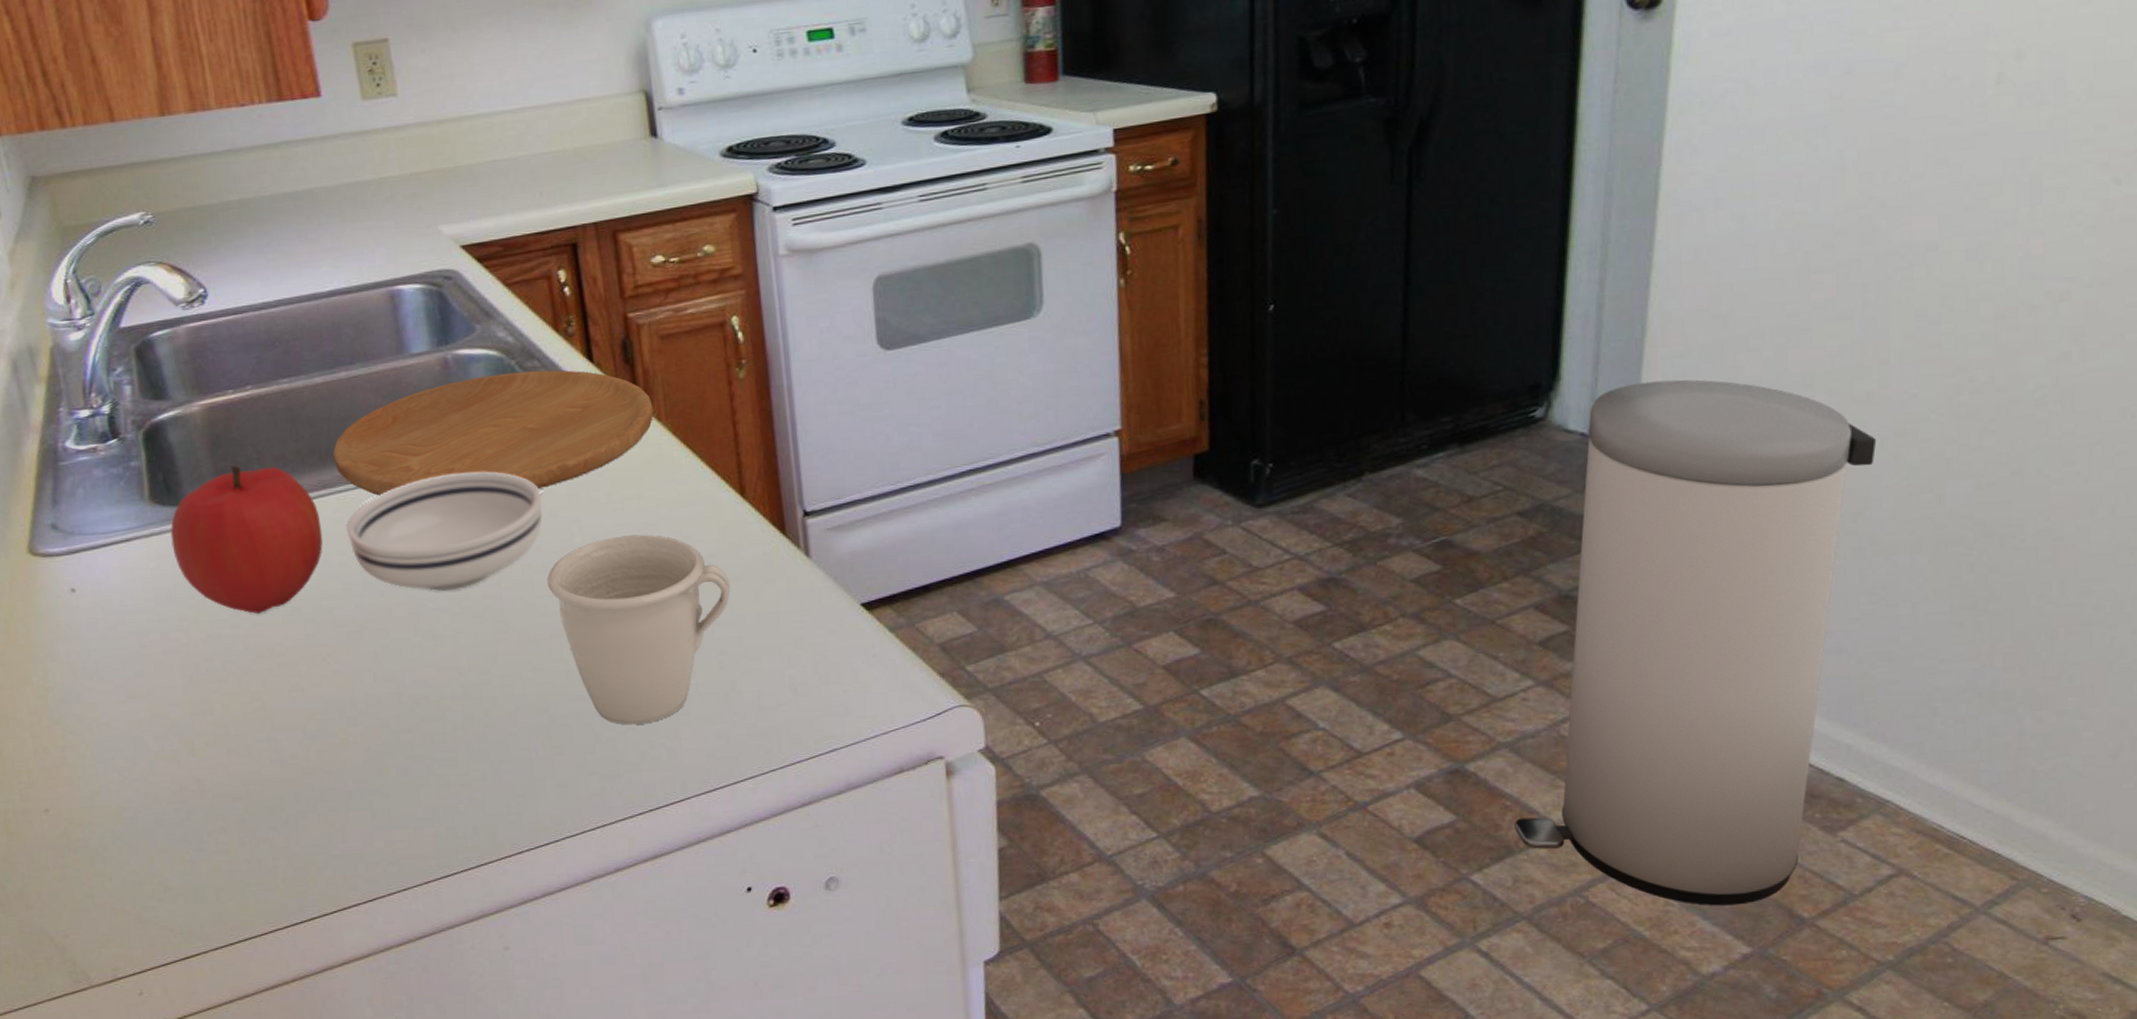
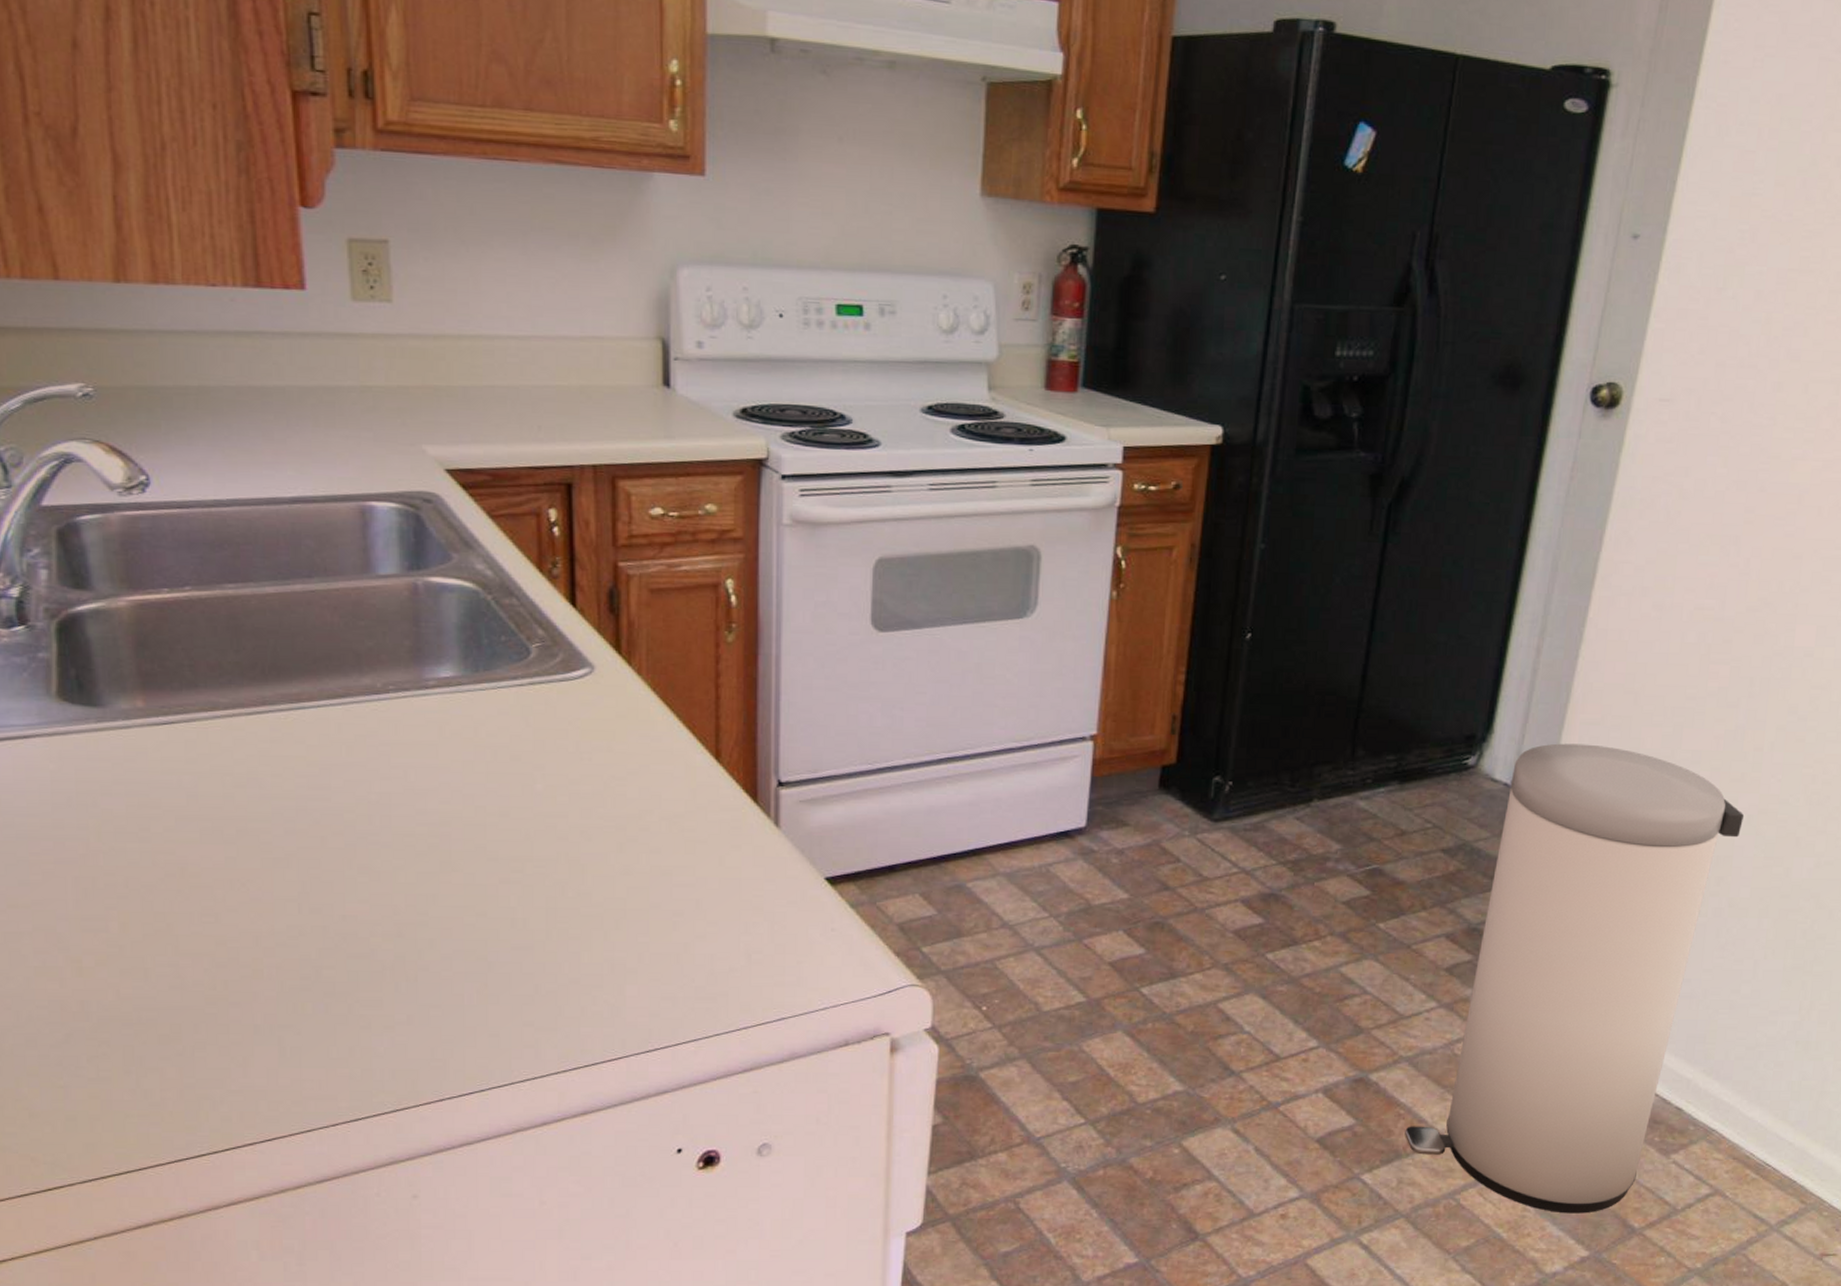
fruit: present [170,465,323,614] -> none [78,669,256,830]
cutting board: present [332,369,654,496] -> none [277,607,635,730]
bowl: present [346,471,543,591] -> none [284,704,505,825]
mug: present [547,534,731,725] -> none [501,787,694,979]

